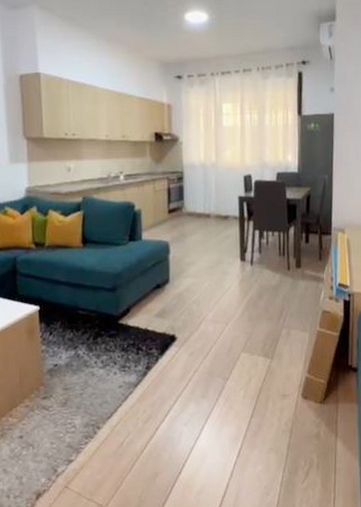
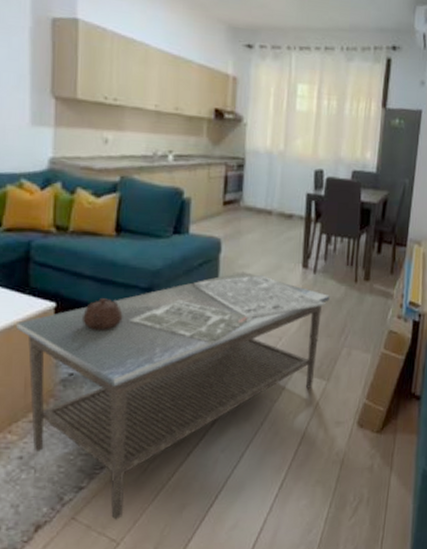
coffee table: none [10,268,267,488] -> present [16,272,330,520]

